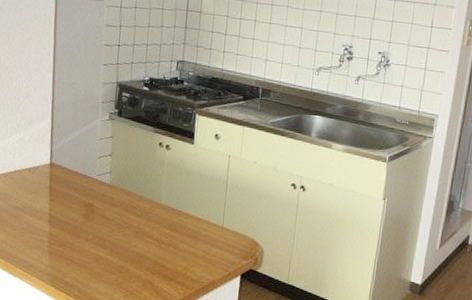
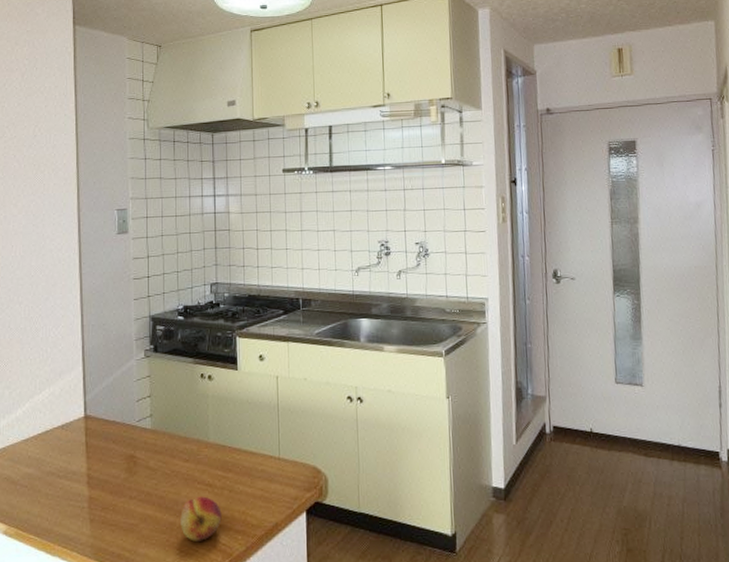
fruit: none [128,248,166,286] -> present [180,496,222,542]

